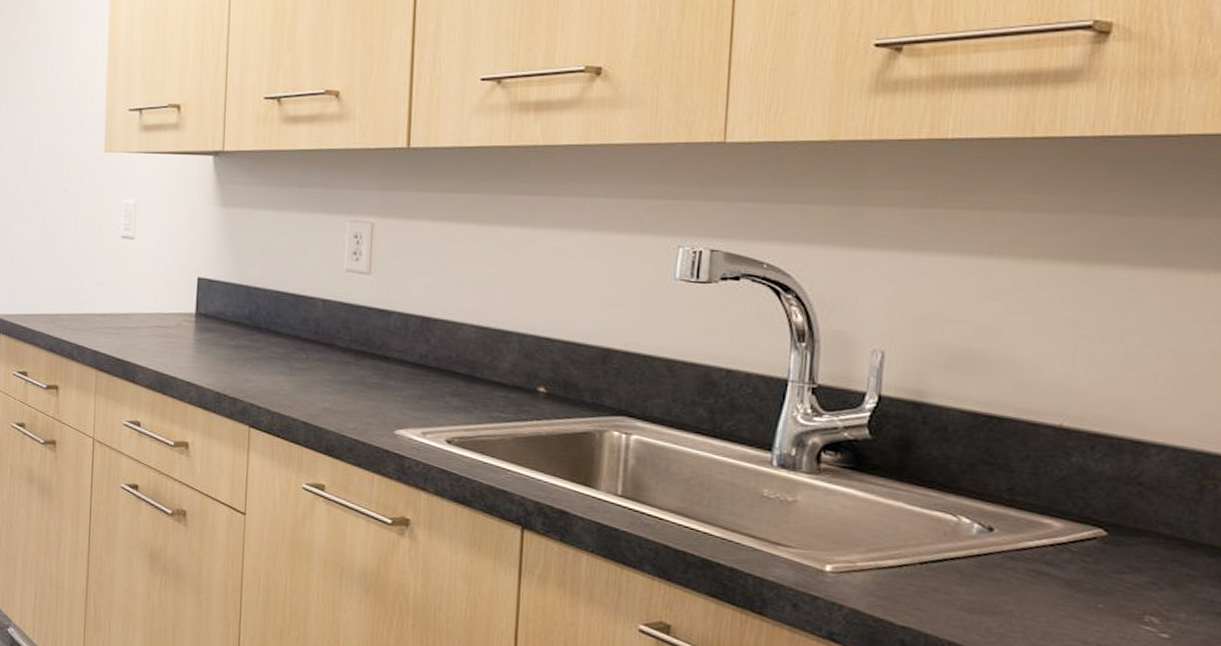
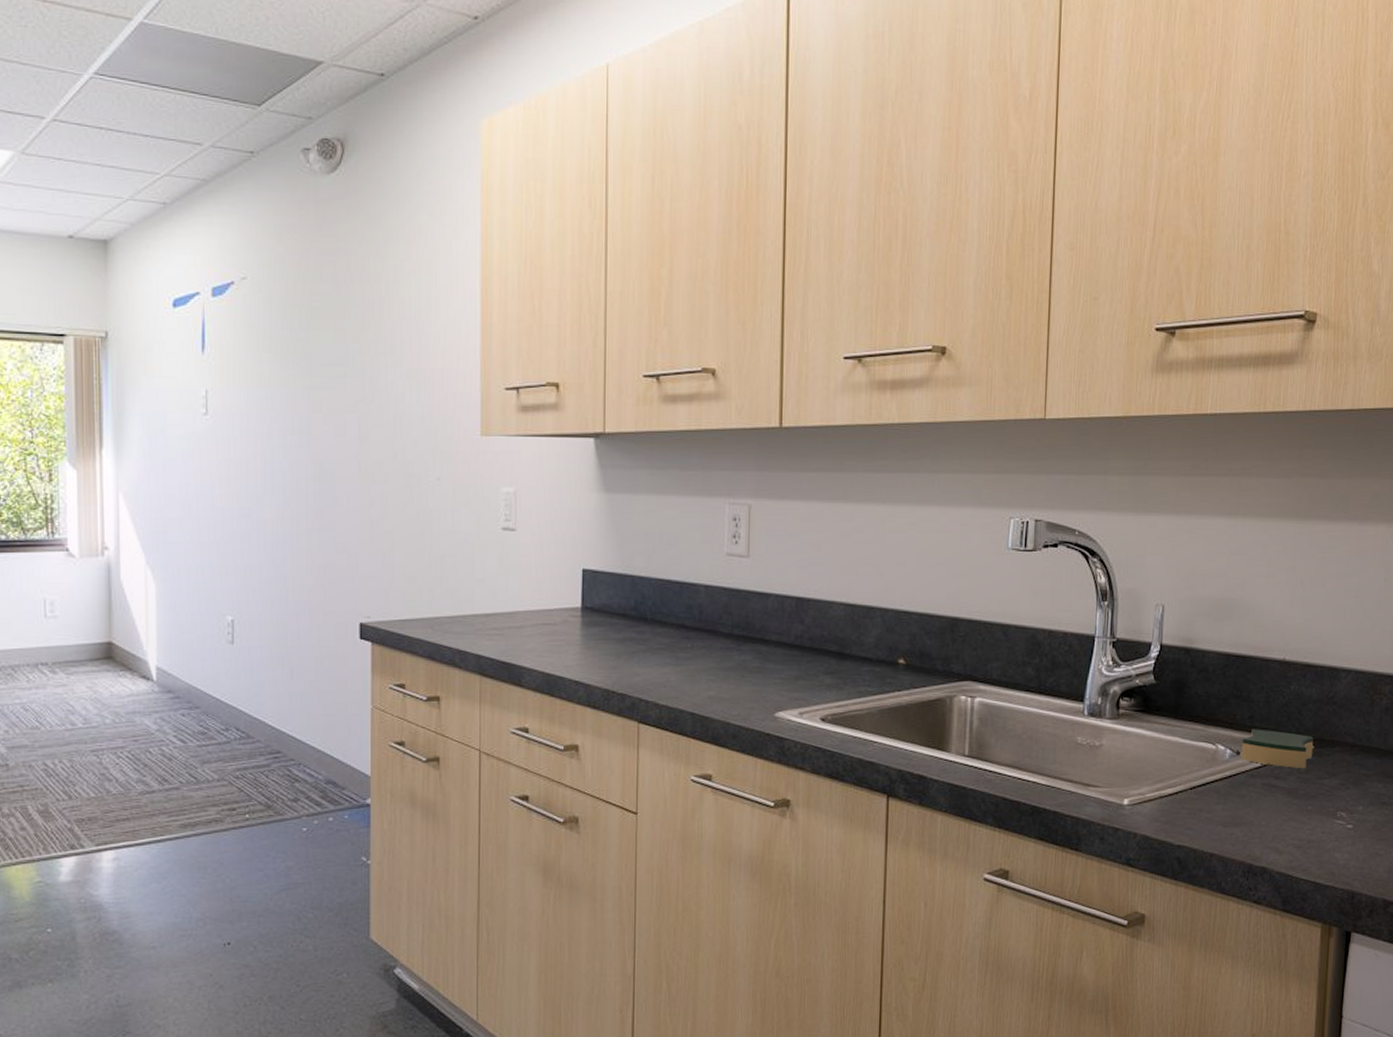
sponge: none [995,503,1107,559] -> present [1241,729,1314,769]

